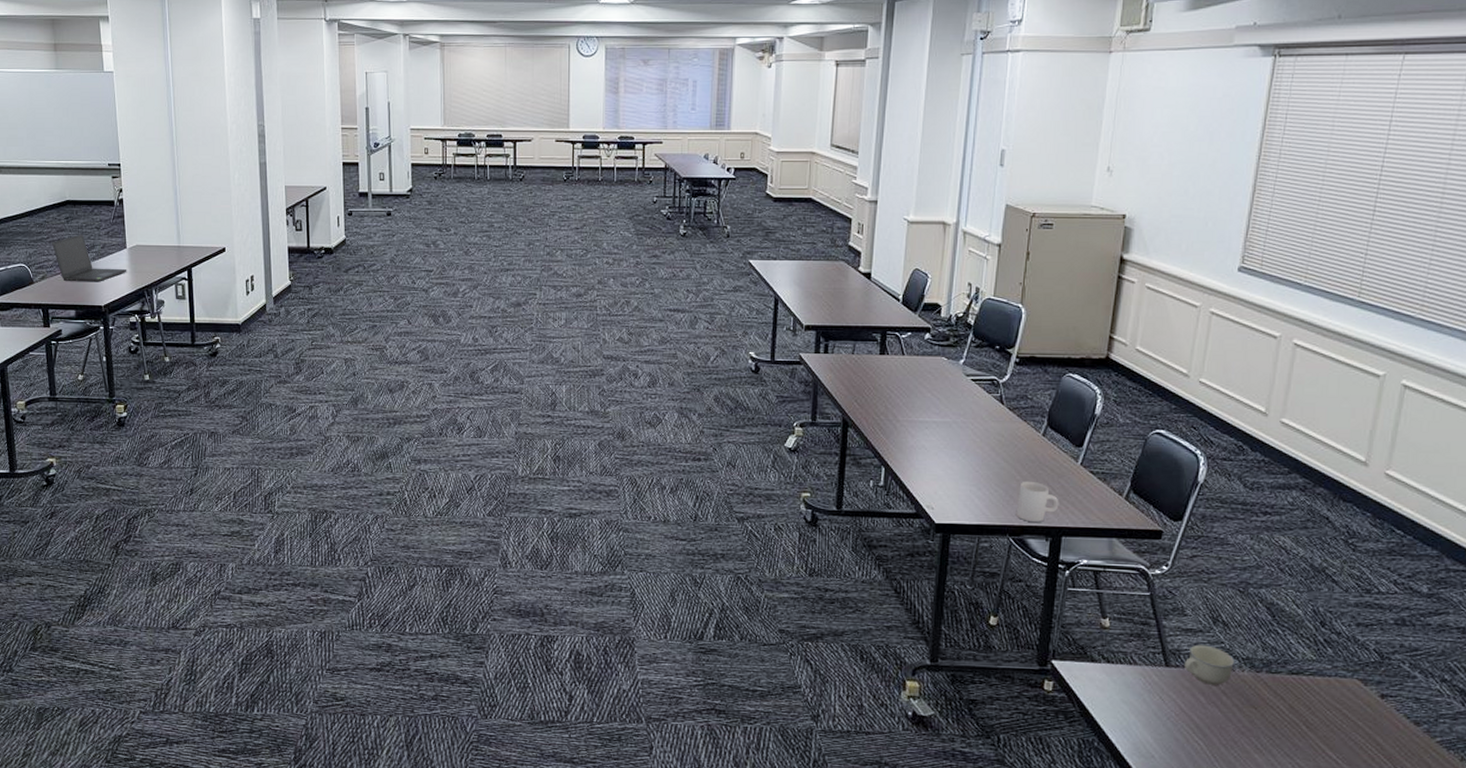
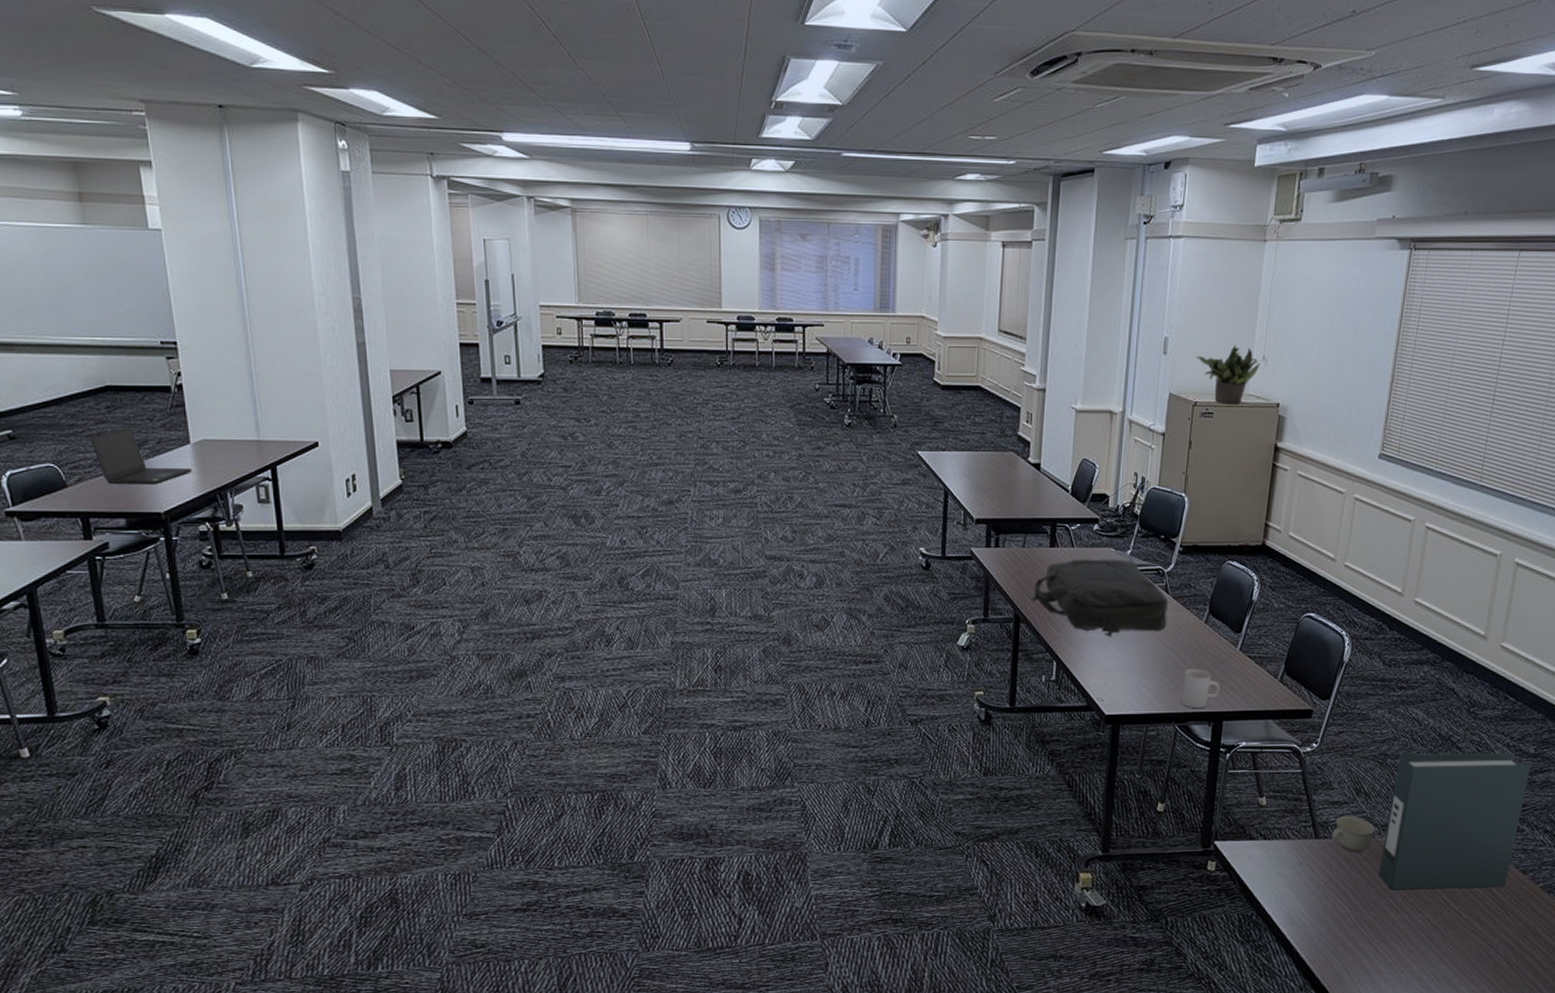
briefcase: none [860,367,1004,445] -> present [1032,559,1169,637]
potted plant: none [1034,156,1105,217] -> present [1195,344,1261,406]
binder: none [1239,584,1424,737] -> present [1378,752,1531,891]

